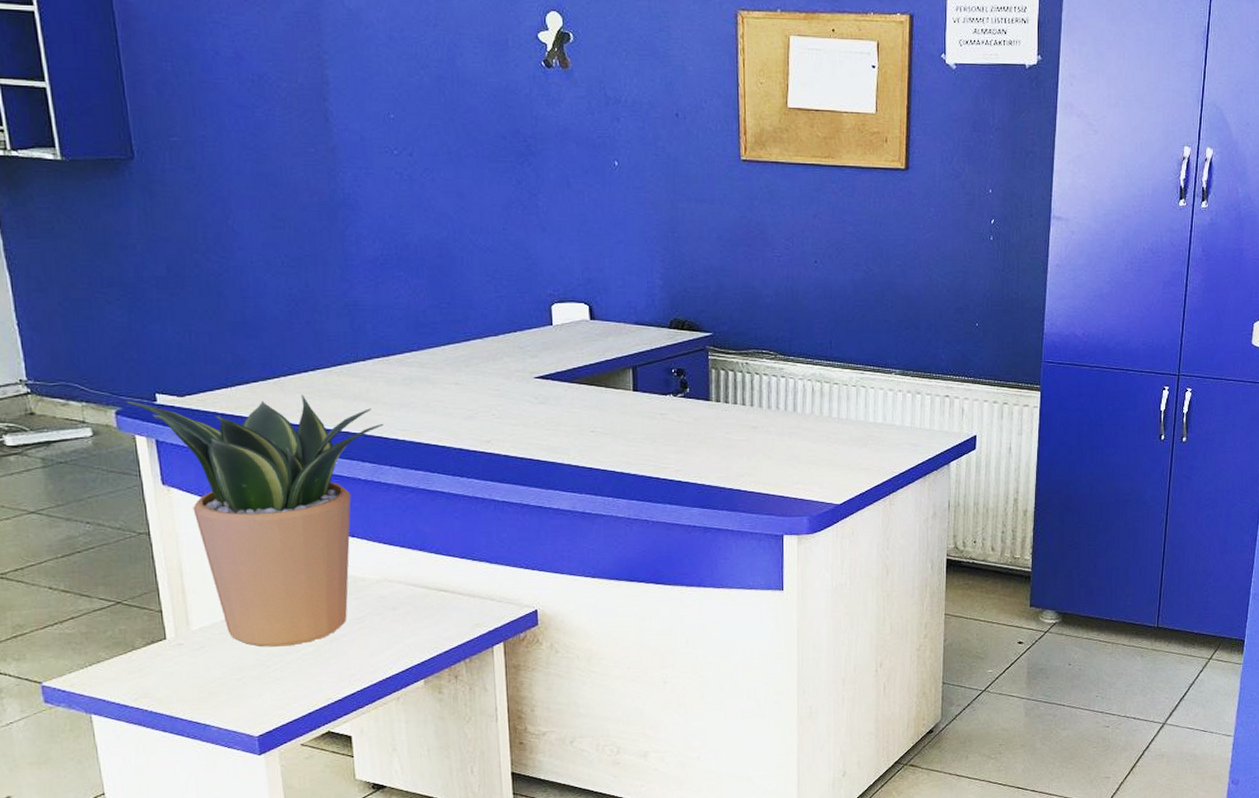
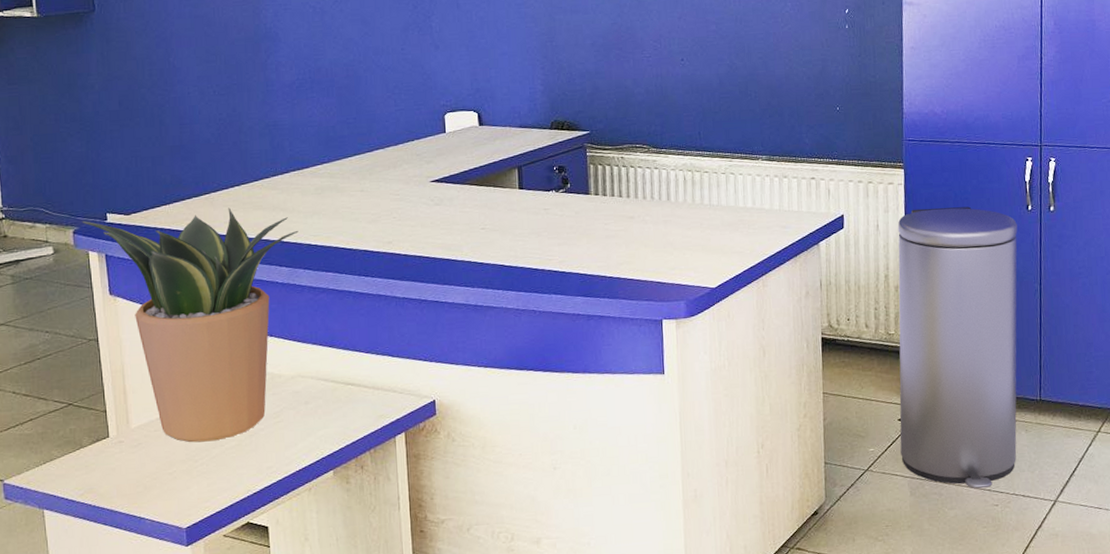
pedal bin: none [1018,433,1149,711] -> present [897,206,1018,489]

